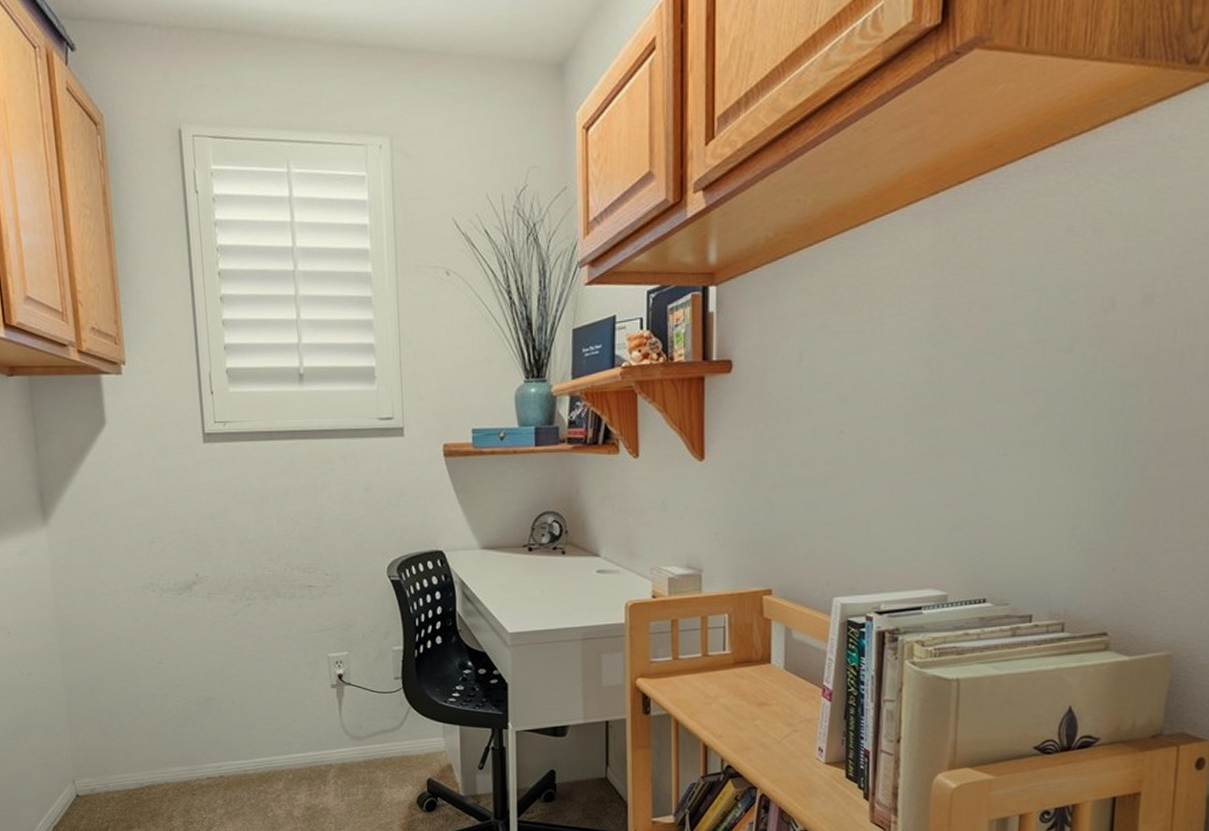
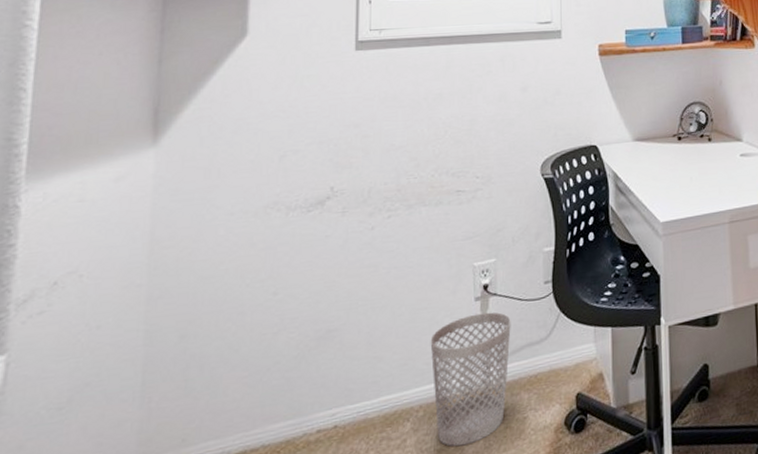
wastebasket: none [294,699,365,807] -> present [430,312,511,447]

